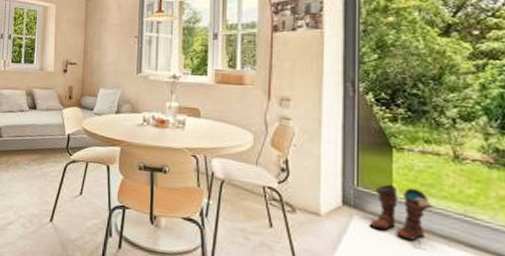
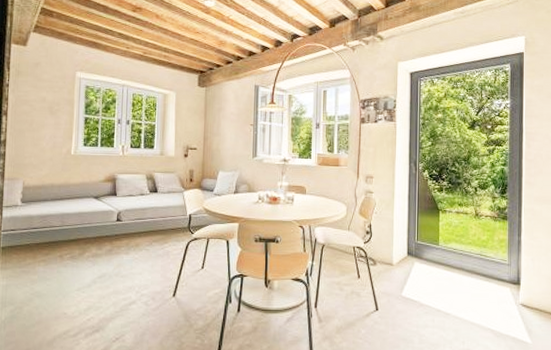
boots: present [369,184,434,241] -> none [424,237,464,276]

